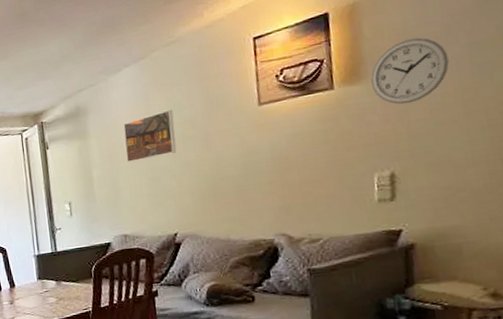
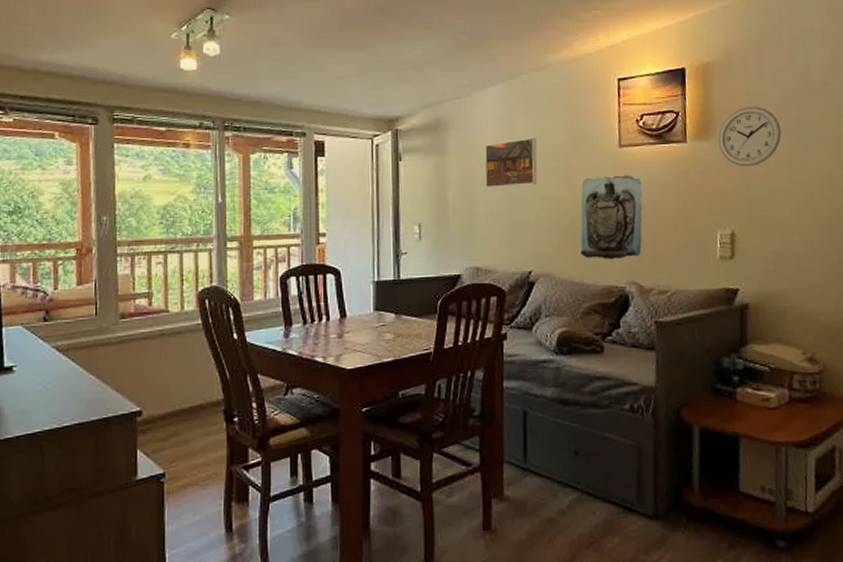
stone relief: none [221,130,290,216] -> present [580,175,643,260]

